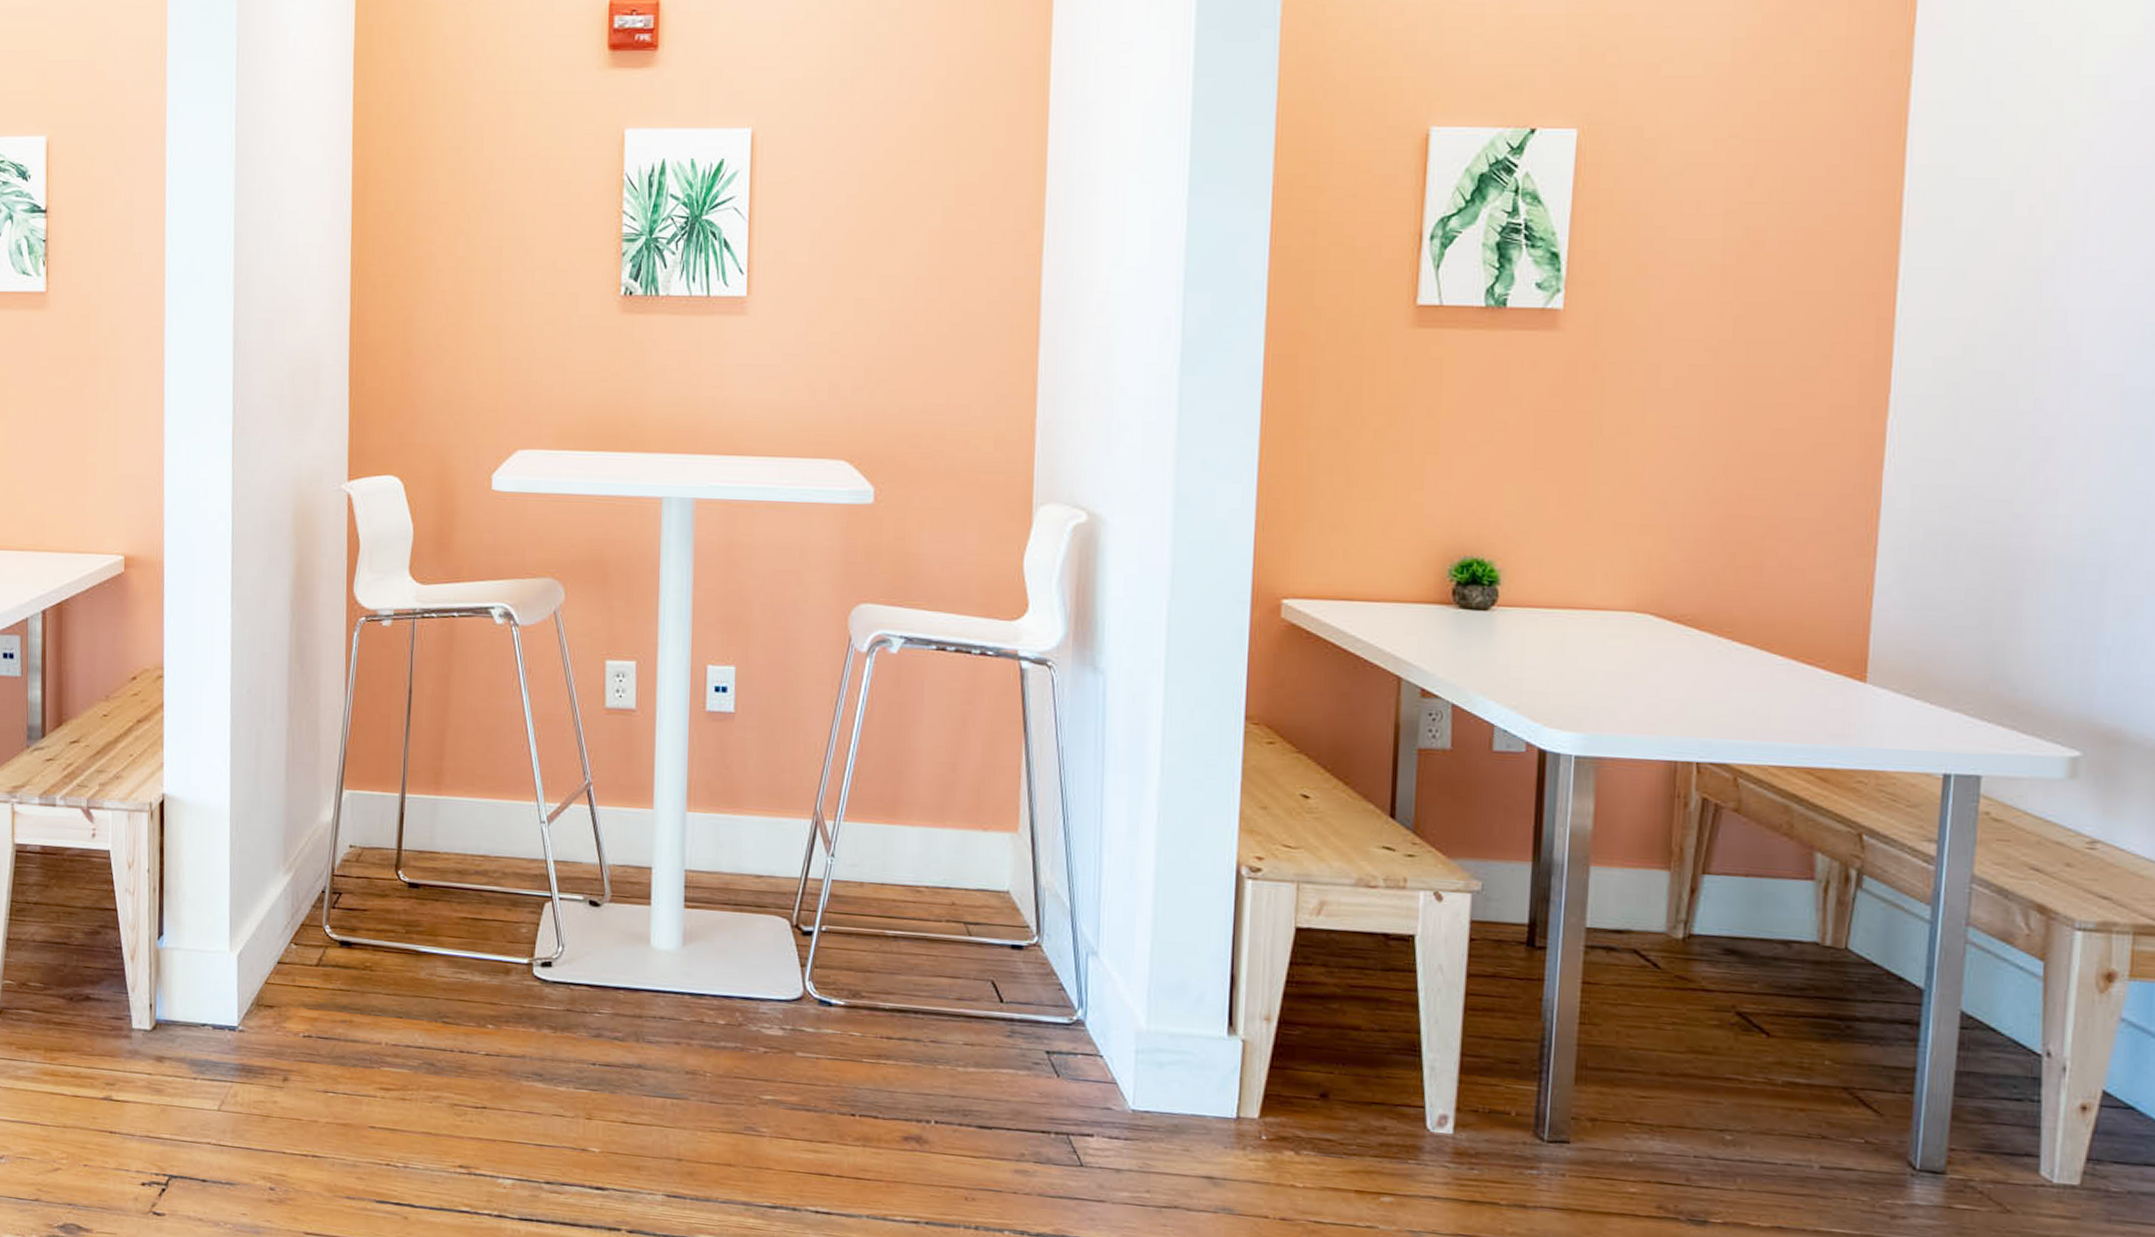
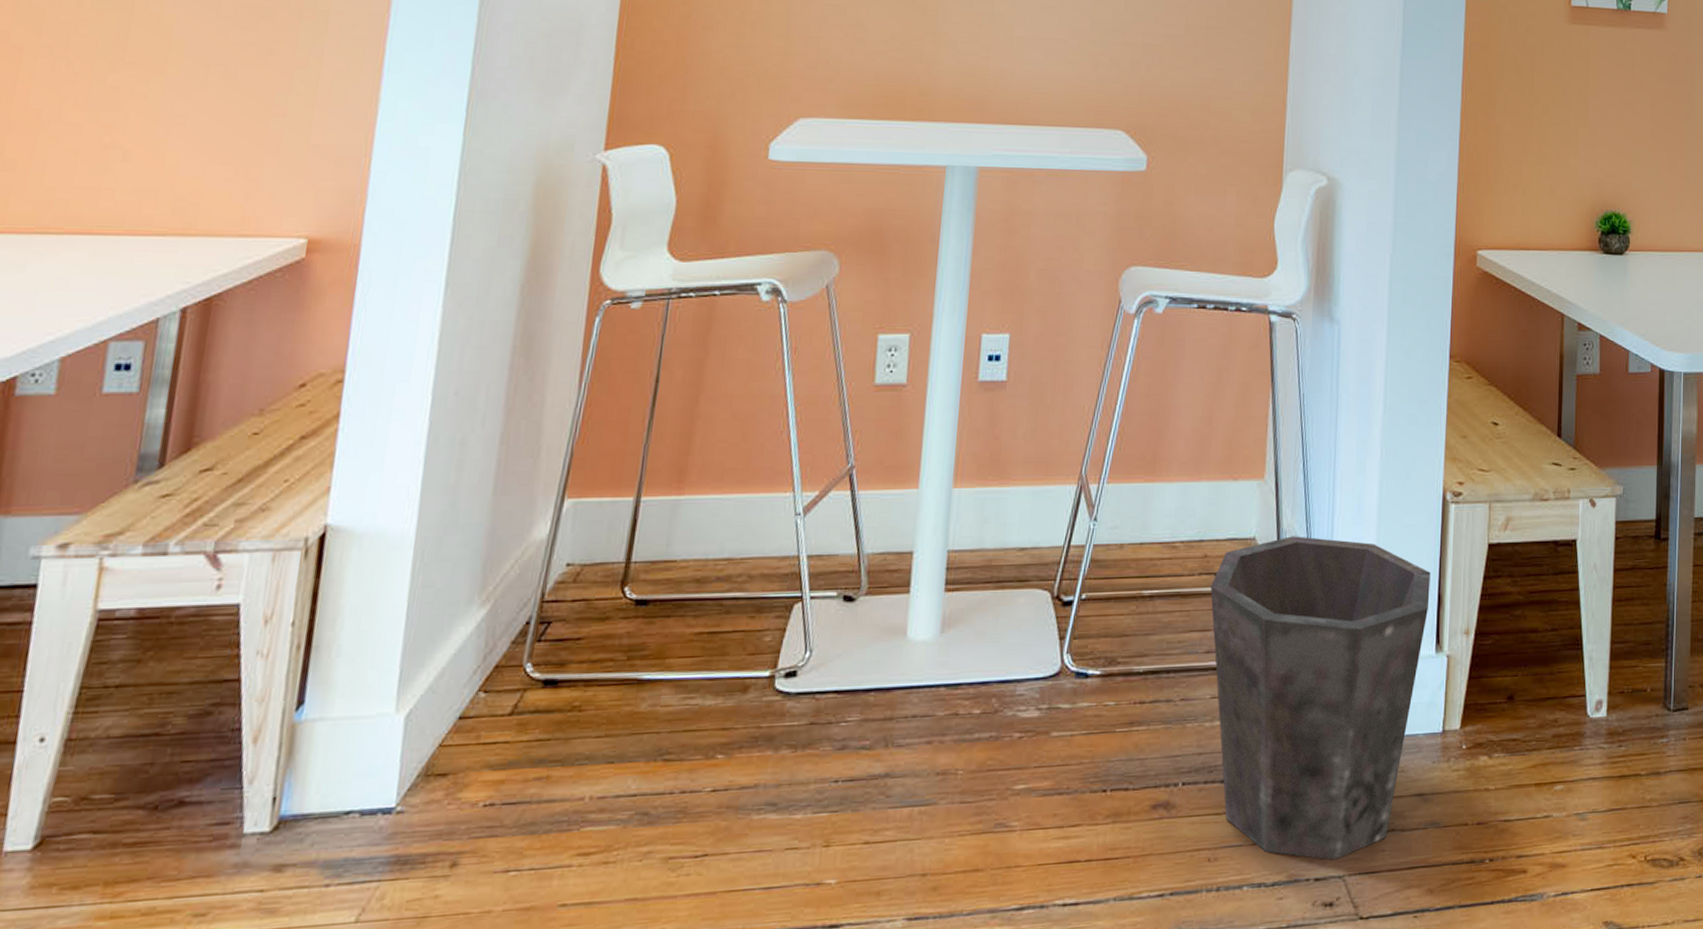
waste bin: none [960,894,1221,1225] -> present [1210,536,1431,861]

